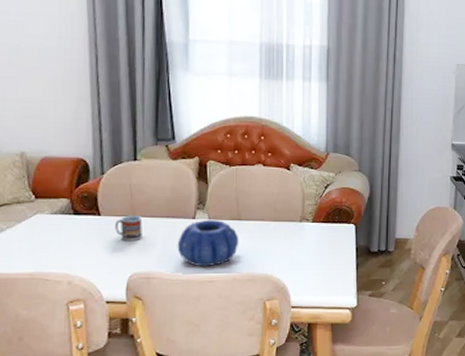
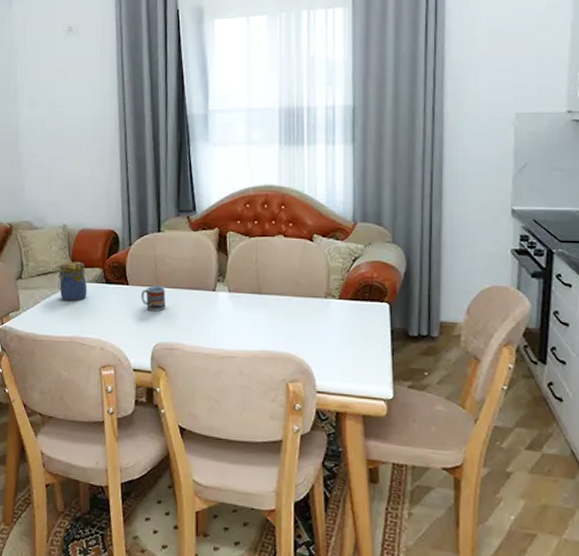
jar: none [14,191,52,236] -> present [57,261,88,302]
decorative bowl: present [177,219,239,267] -> none [198,292,260,342]

